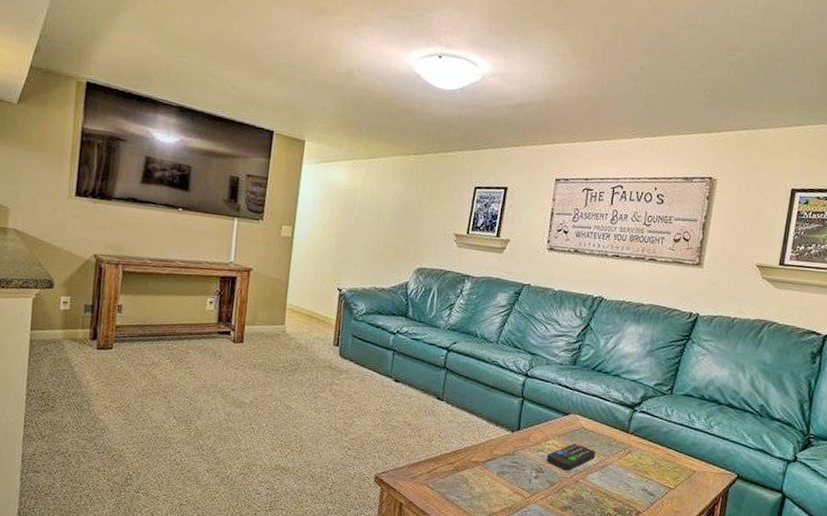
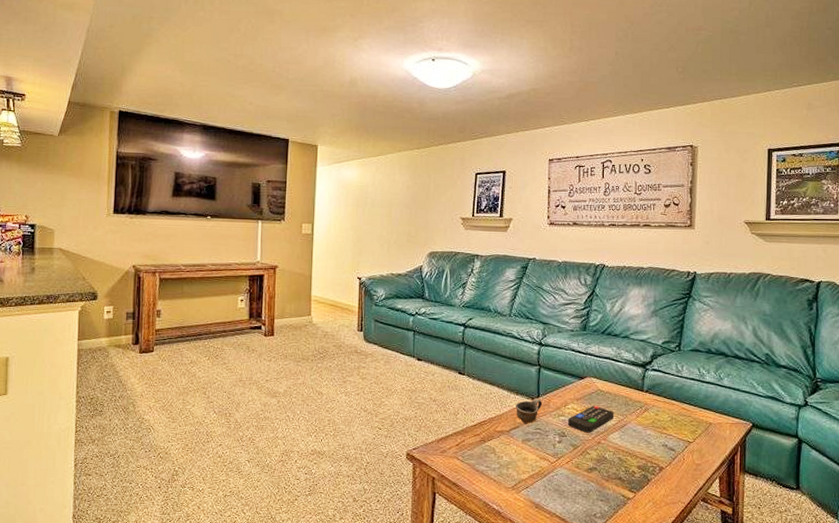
cup: none [494,431,523,457] -> present [516,398,543,424]

